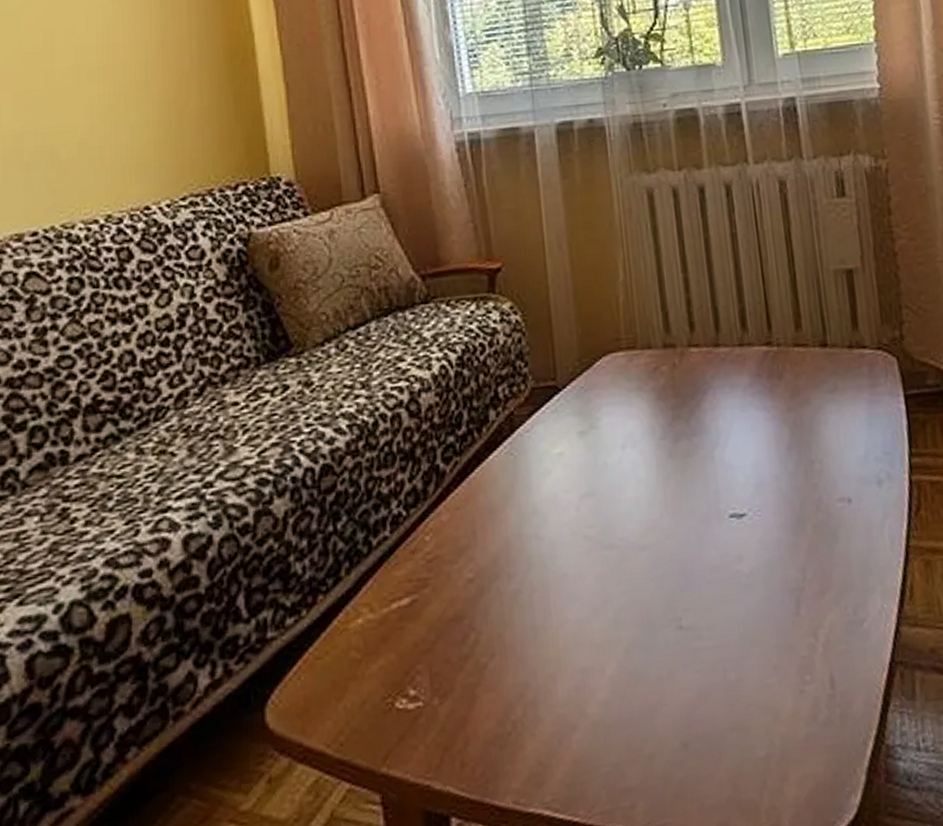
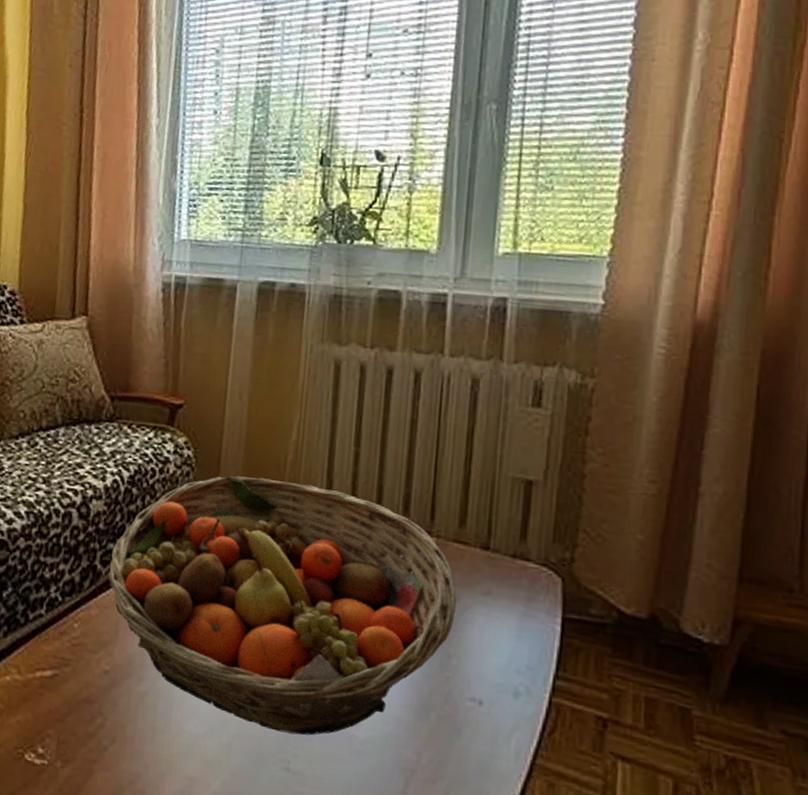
fruit basket: none [452,322,809,591] -> present [107,476,457,735]

